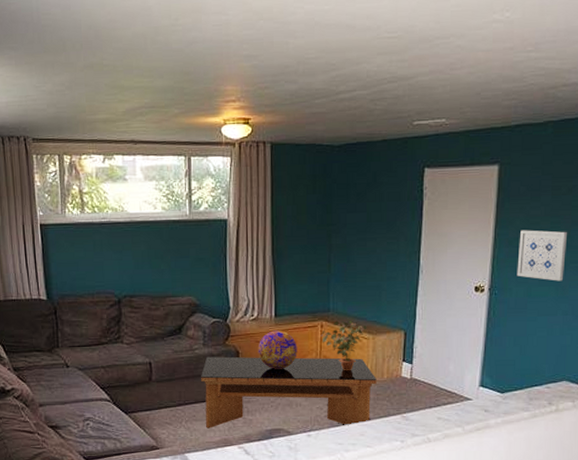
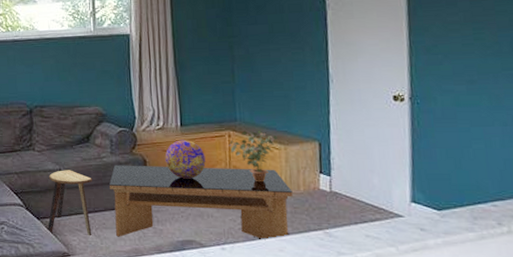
stool: none [135,363,183,429] -> present [47,170,92,236]
wall art: present [517,230,567,281] -> none [438,36,497,90]

